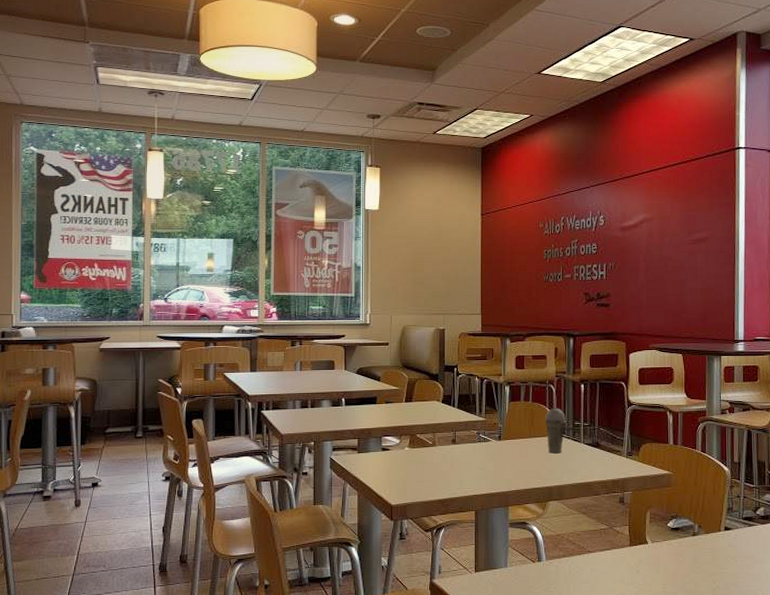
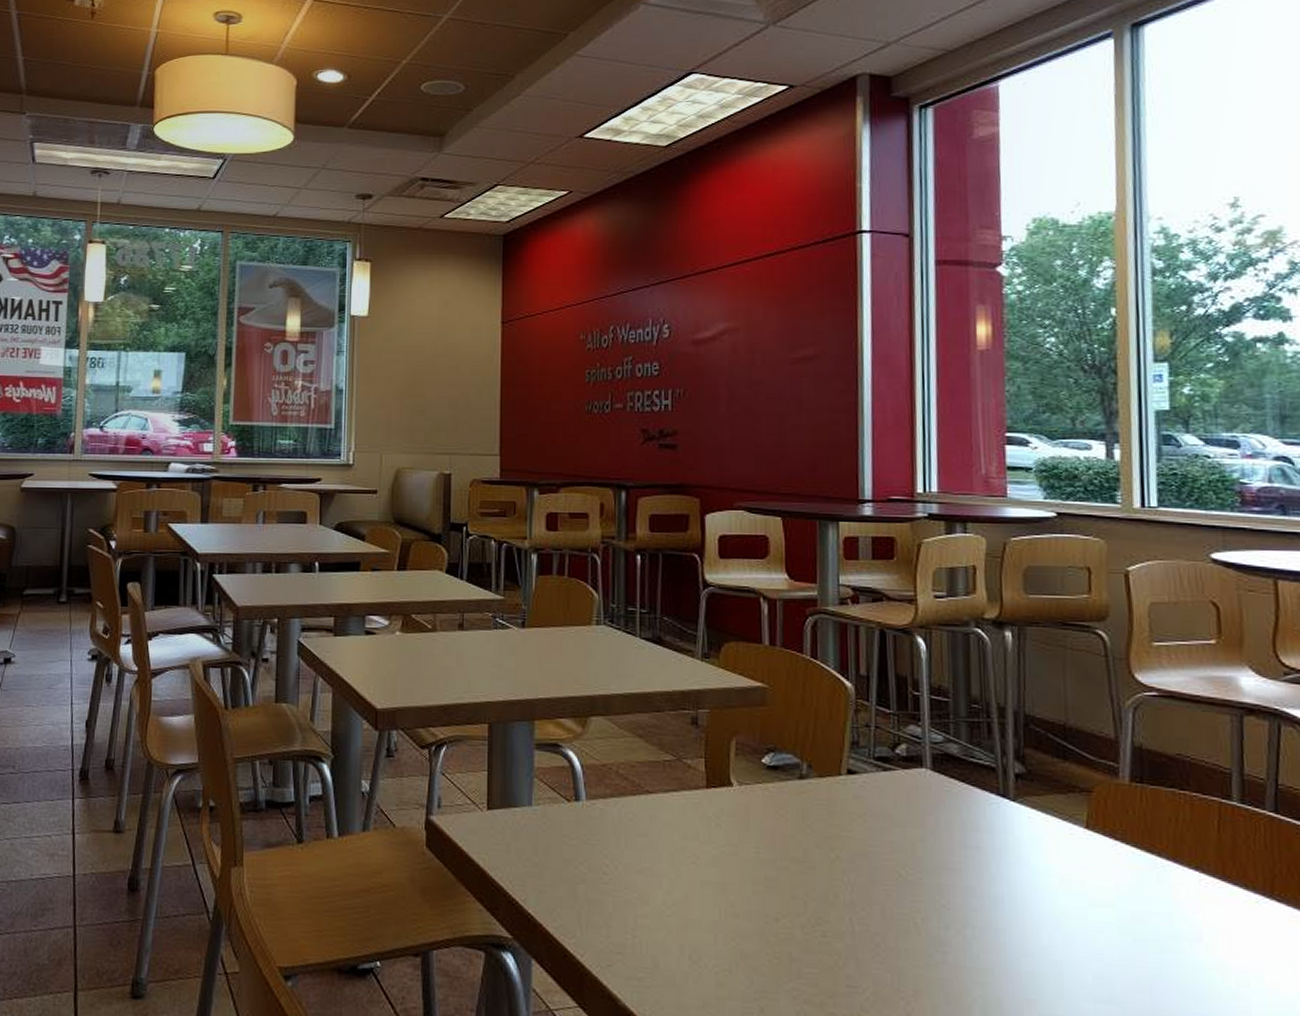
beverage cup: present [544,395,566,454] -> none [585,568,615,650]

